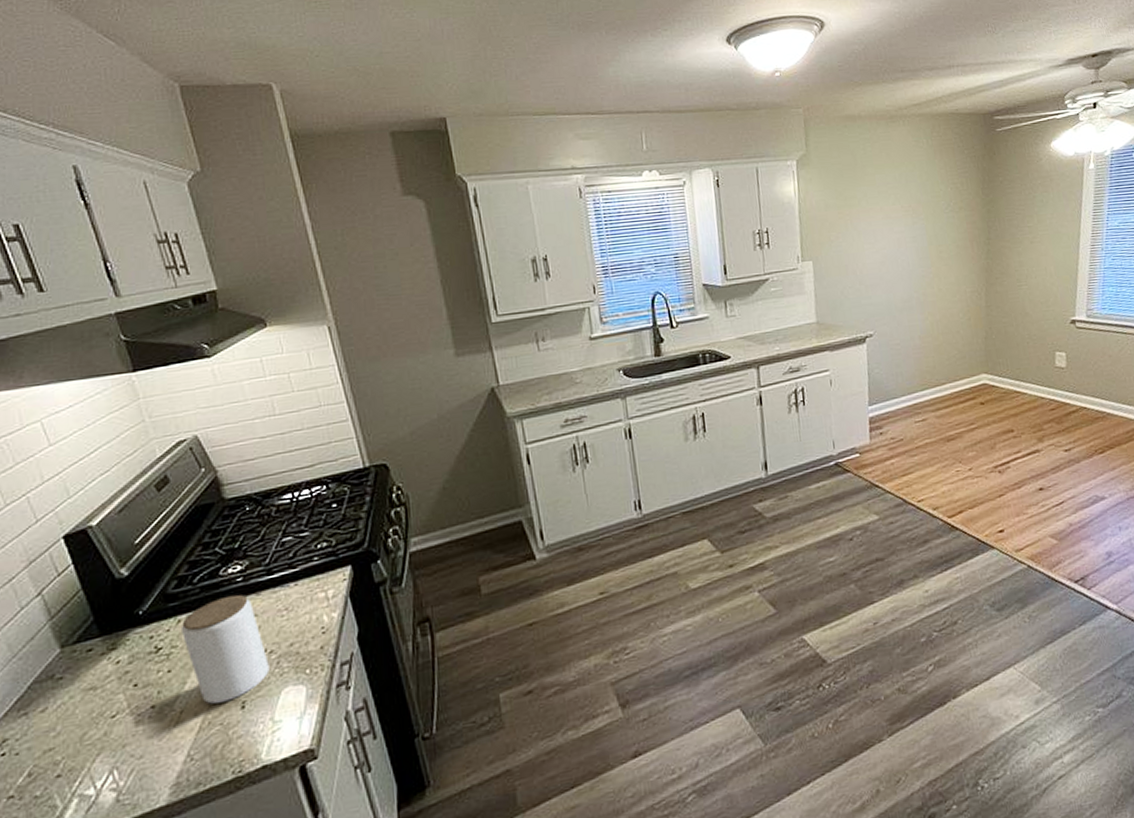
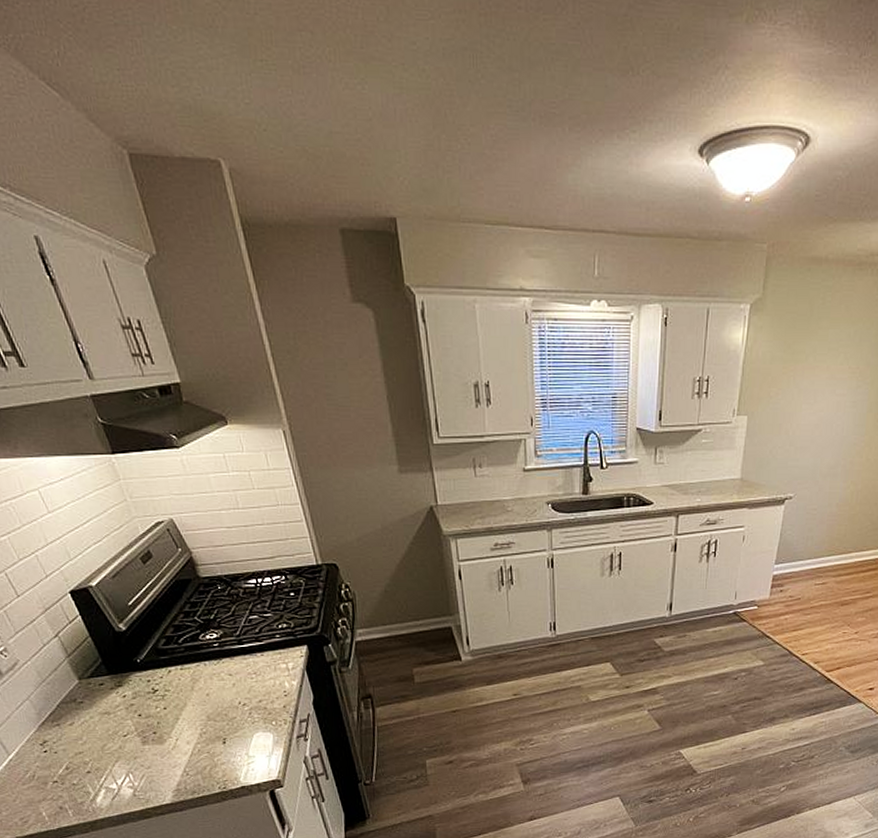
jar: present [182,594,270,704] -> none [172,656,244,737]

